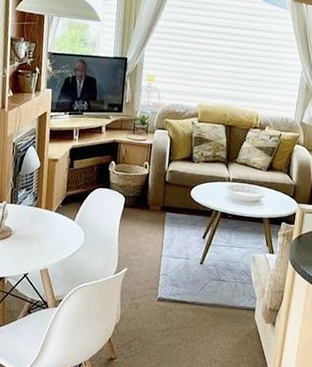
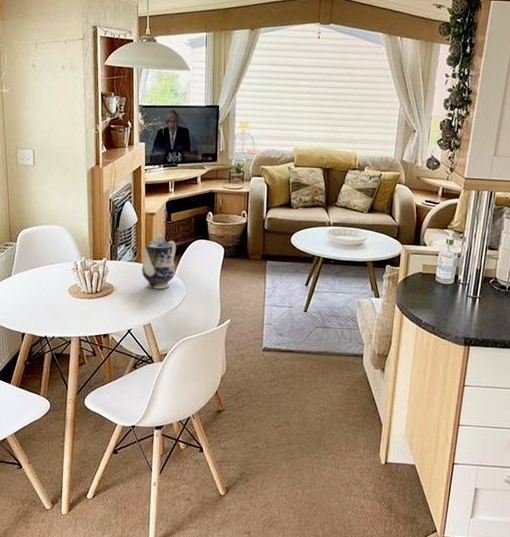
teapot: none [41,179,77,235] -> present [141,233,176,290]

